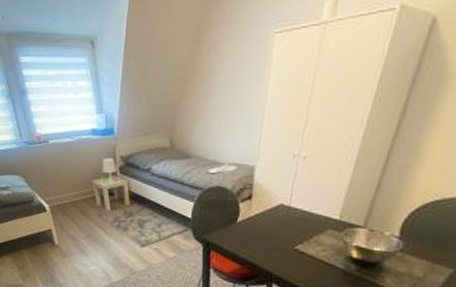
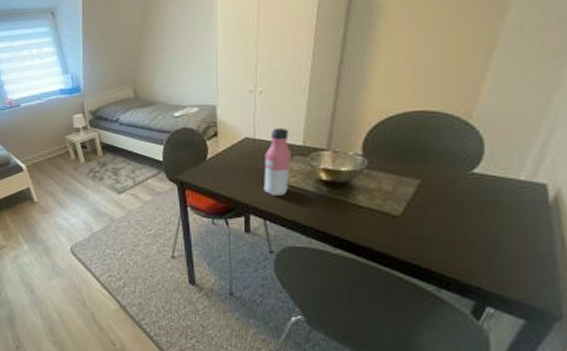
water bottle: none [291,197,327,268] -> present [264,127,292,195]

